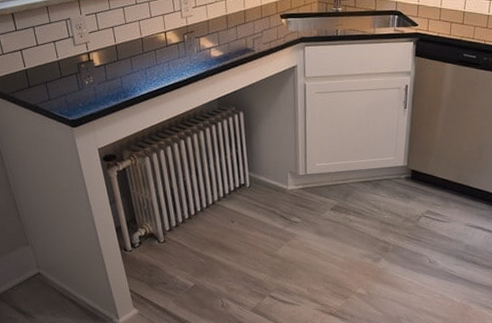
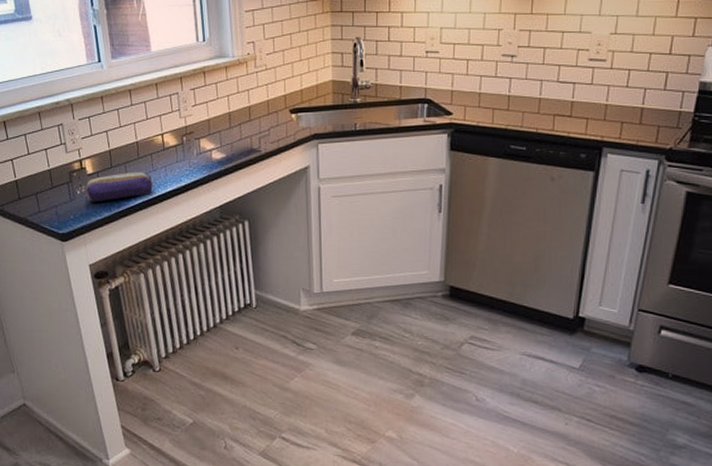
pencil case: none [94,65,157,92] -> present [86,171,153,202]

